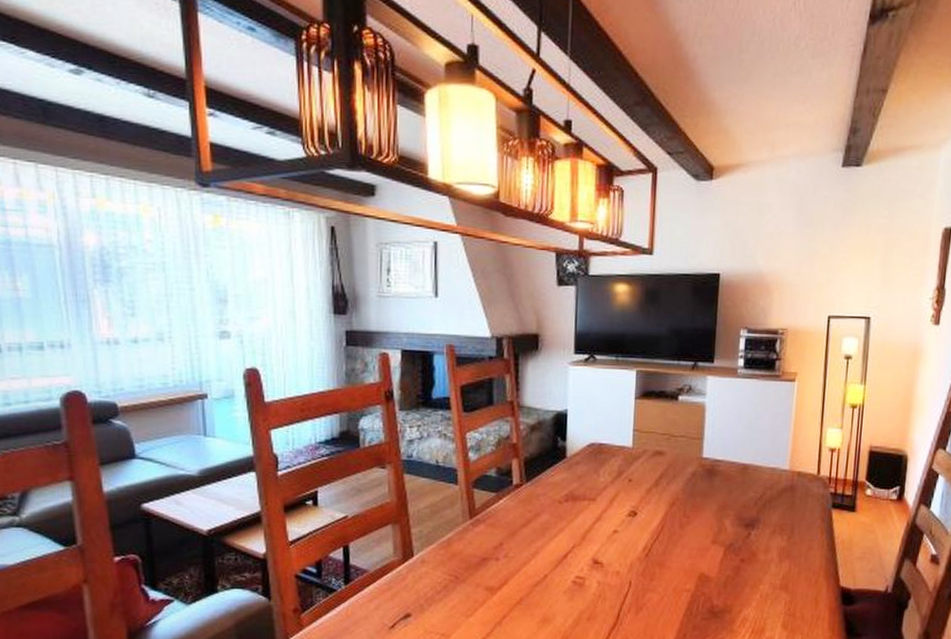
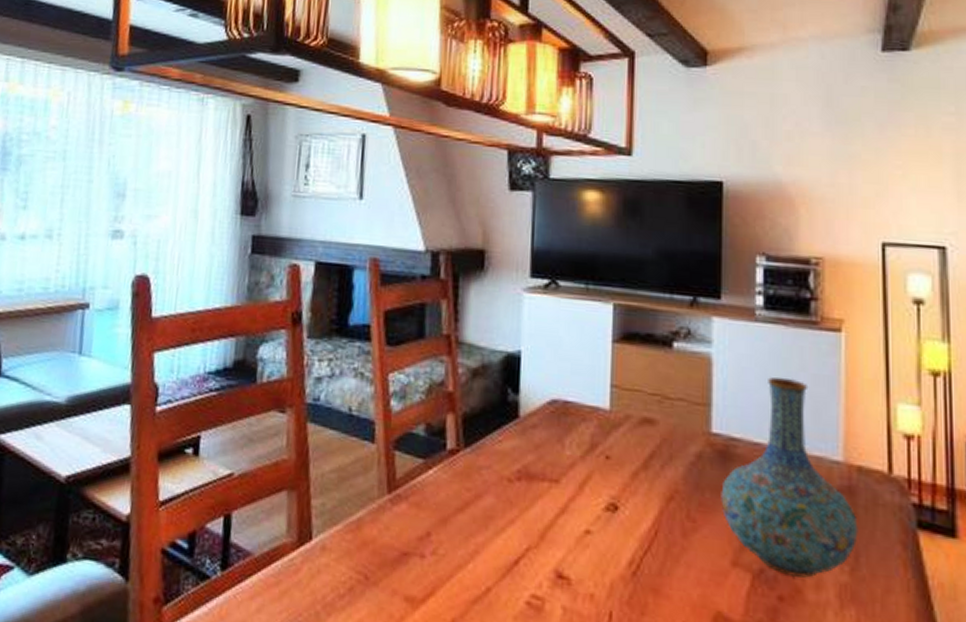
vase: none [707,416,795,546] -> present [721,376,858,578]

